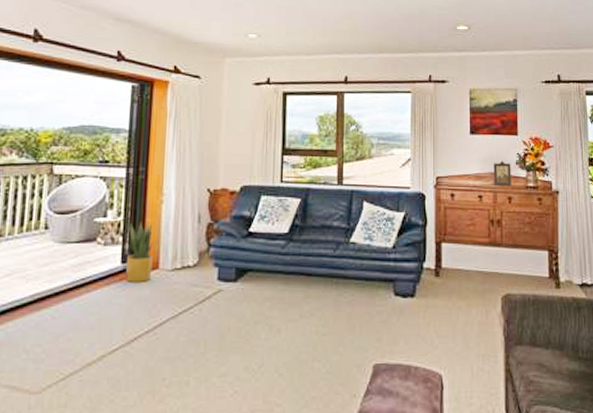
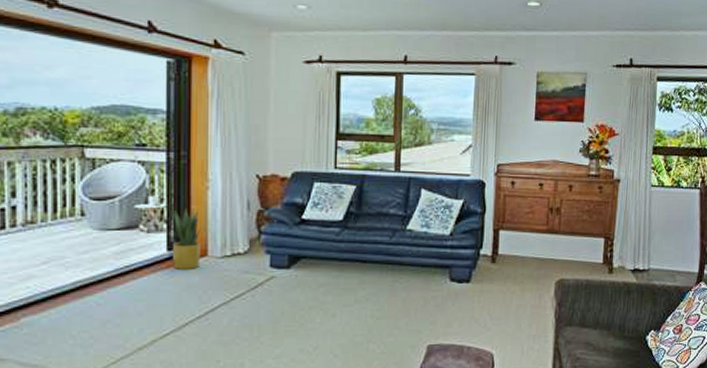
photo frame: present [492,161,512,185] -> none [554,148,575,173]

